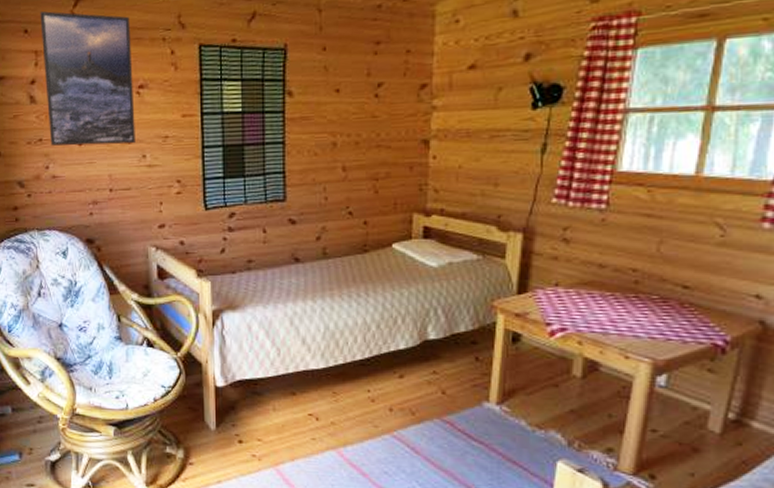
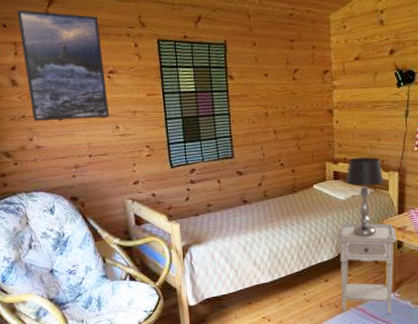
nightstand: none [420,299,512,434] -> present [337,222,397,314]
table lamp: none [440,209,499,322] -> present [345,157,384,237]

